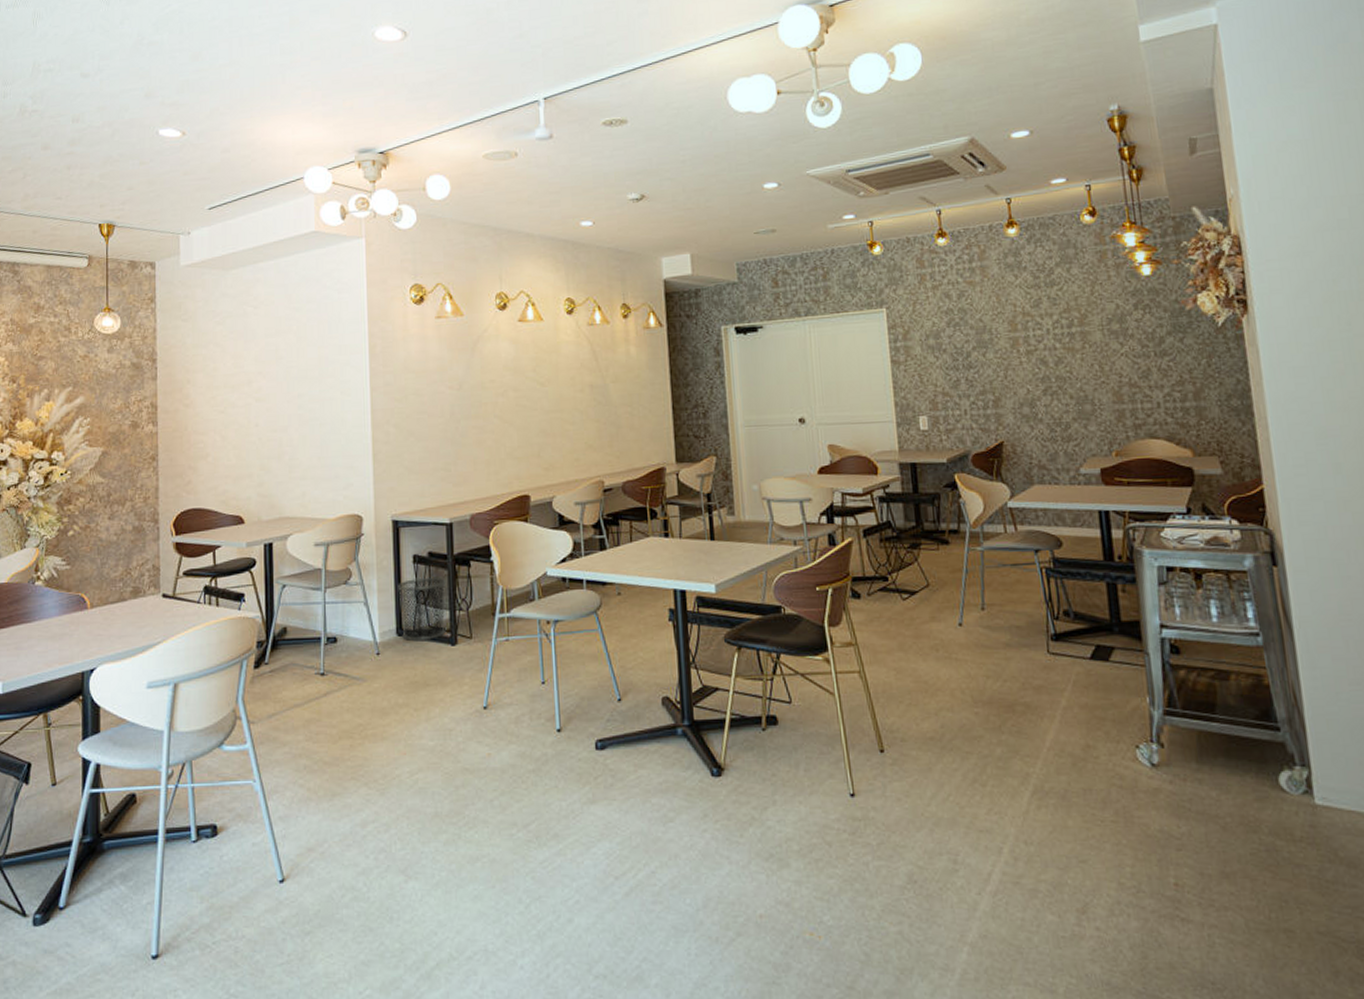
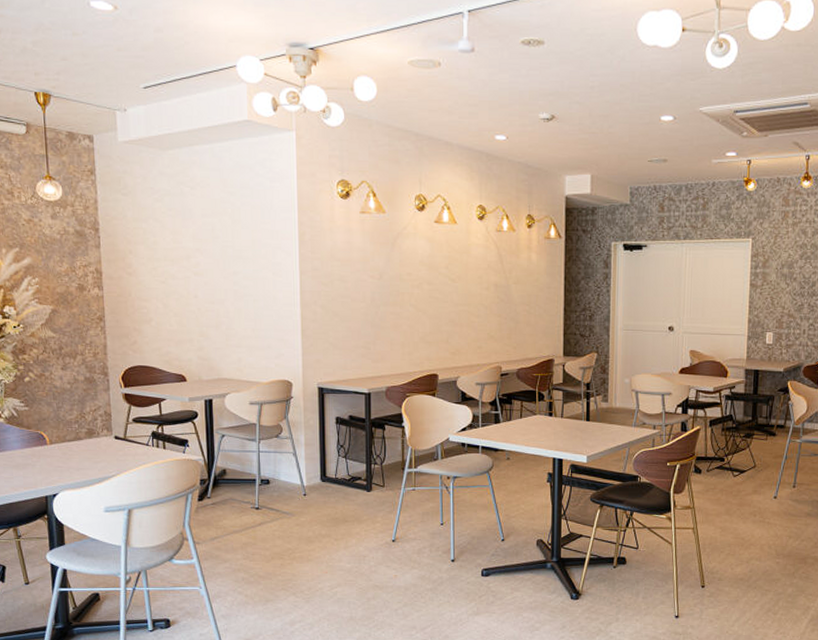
trash can: present [398,578,446,641] -> none [322,437,364,486]

